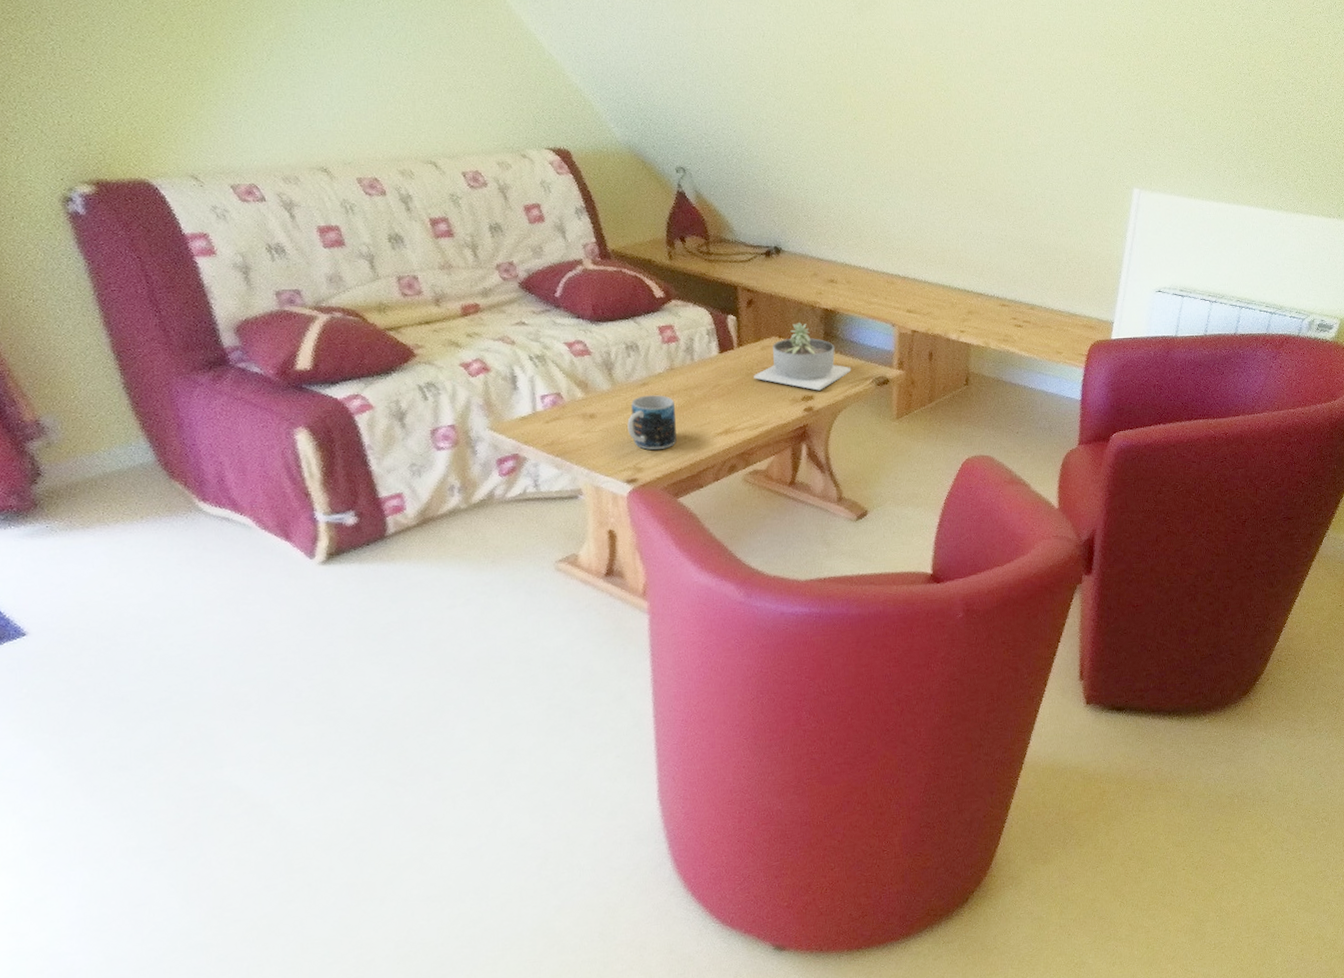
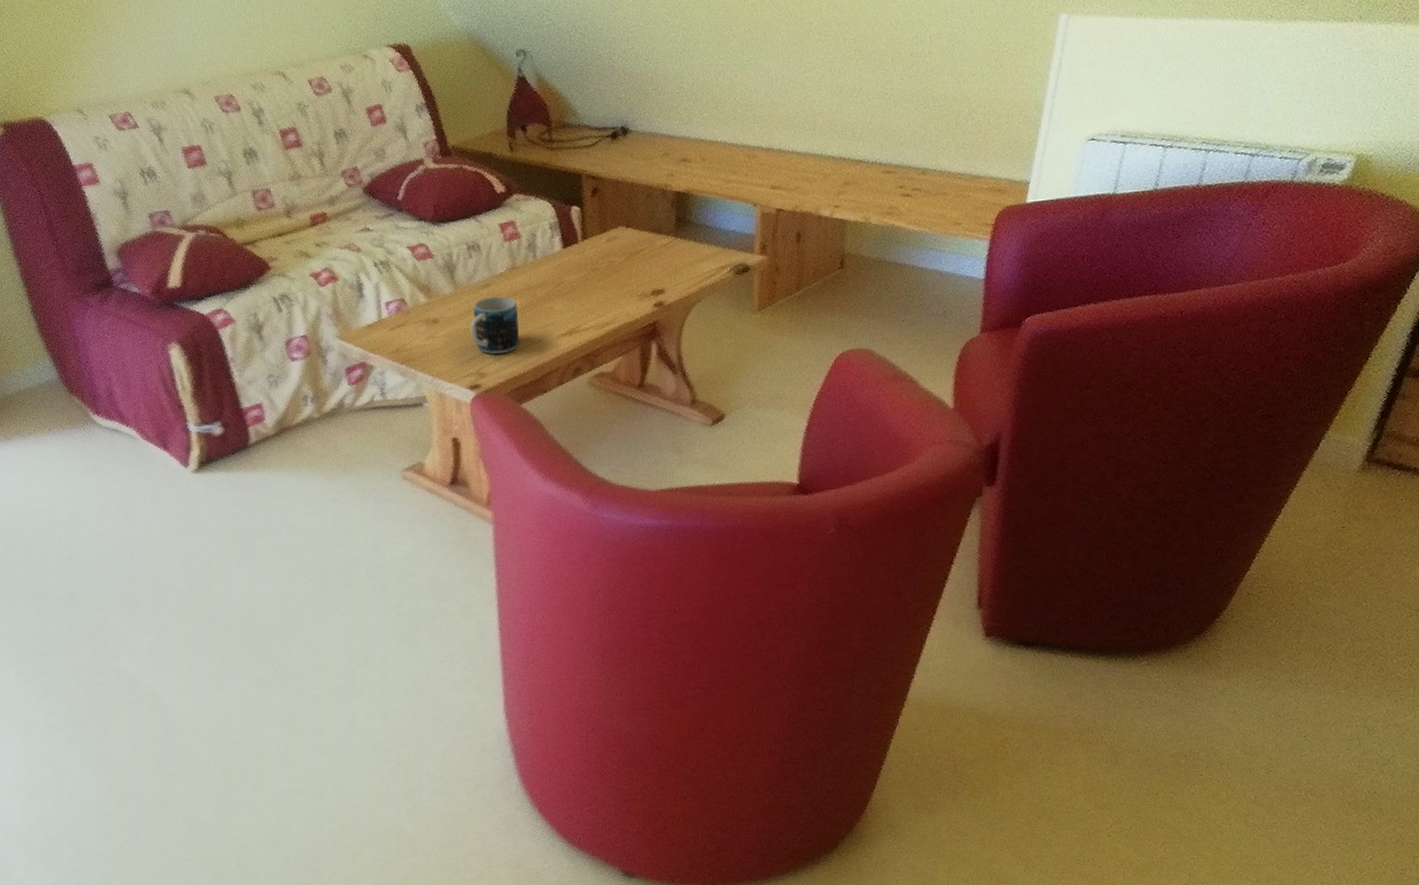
succulent planter: present [754,323,852,391] -> none [599,209,707,284]

